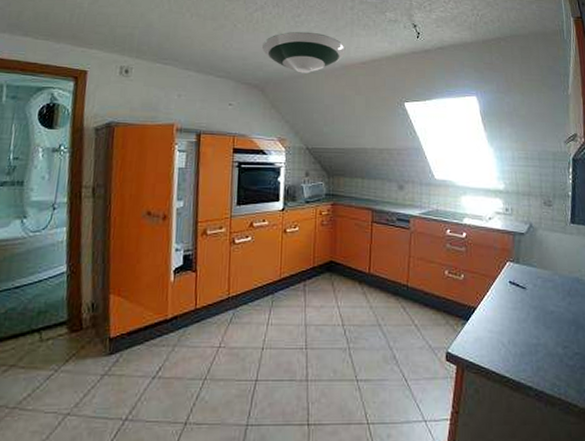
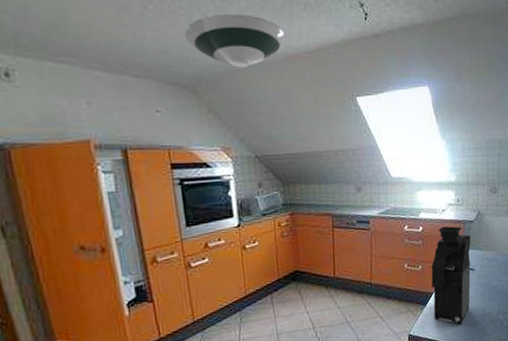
coffee maker: none [474,235,522,350] -> present [431,226,471,324]

